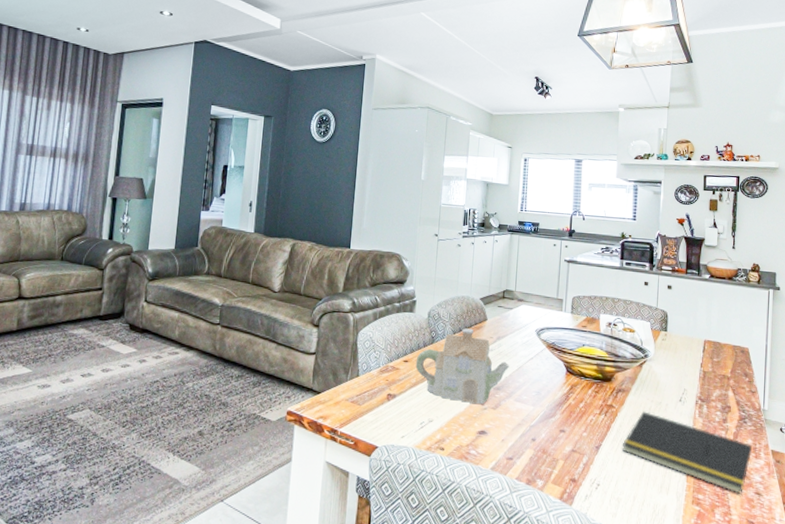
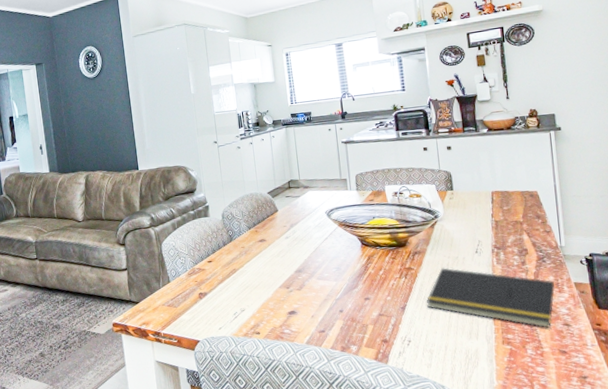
teapot: present [415,328,510,404] -> none [218,221,307,289]

